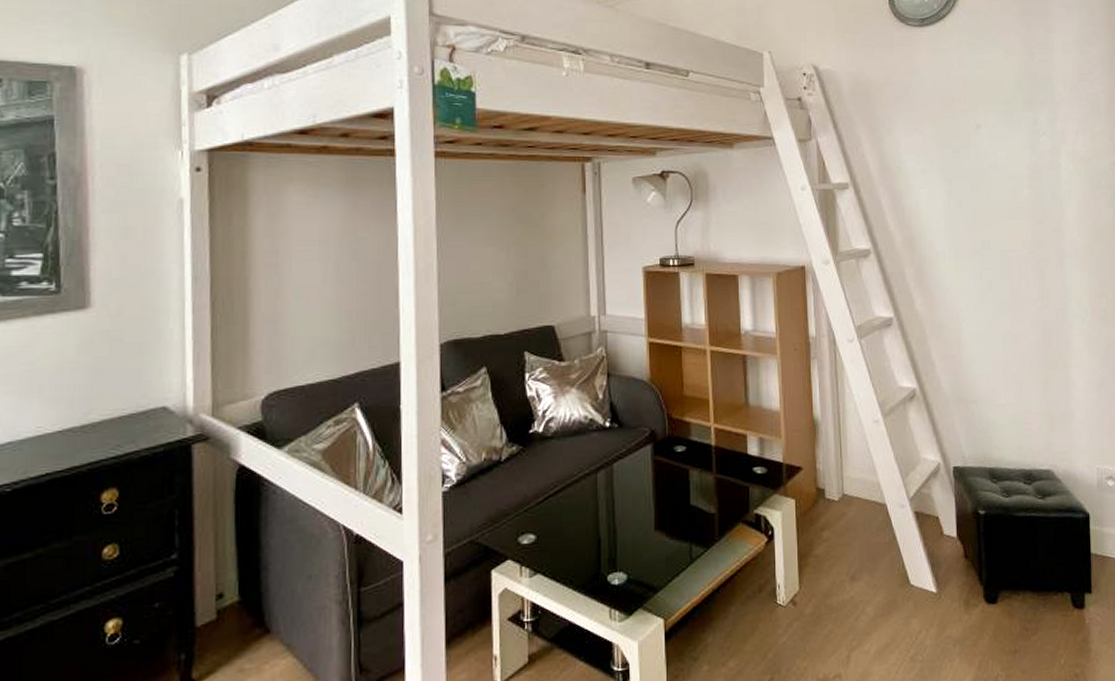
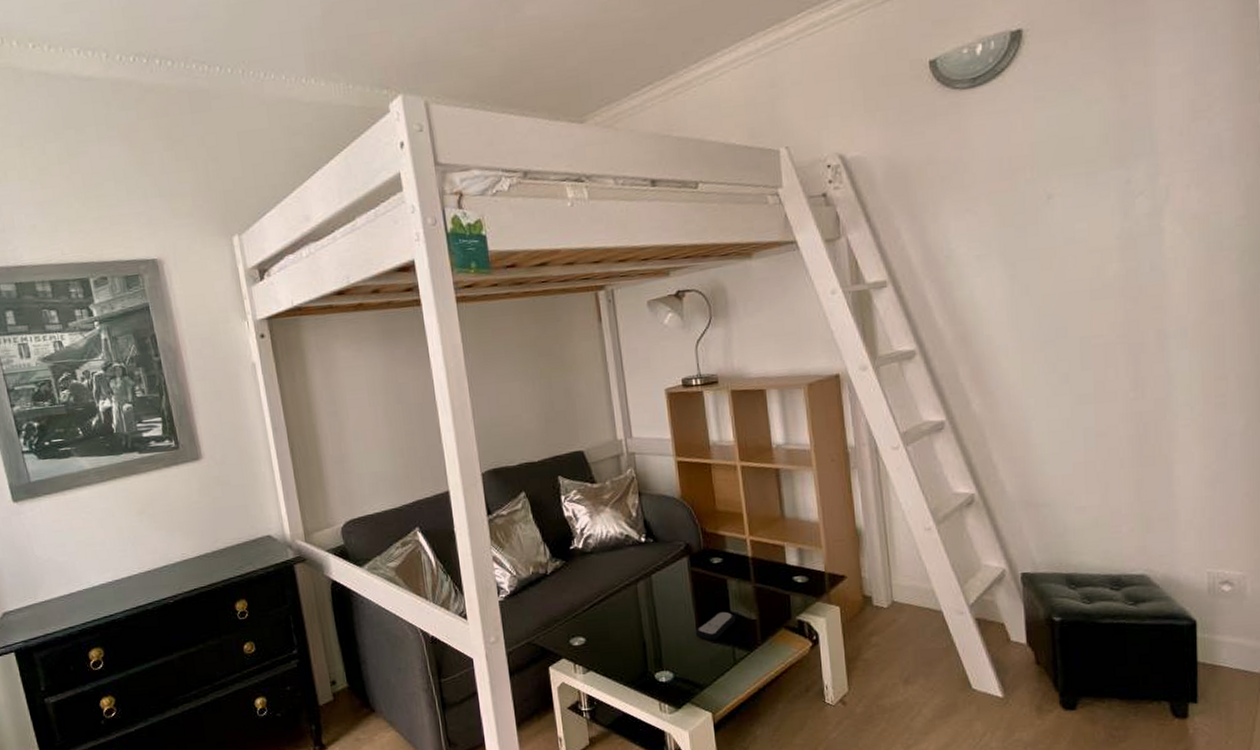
remote control: none [654,504,696,536] -> present [696,611,736,640]

